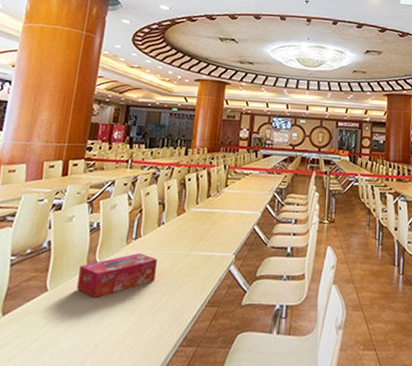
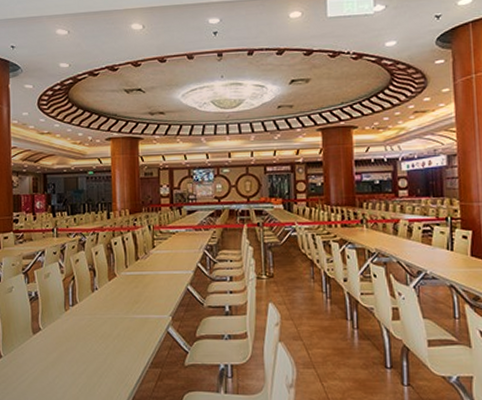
tissue box: present [77,253,157,297] -> none [26,319,97,362]

